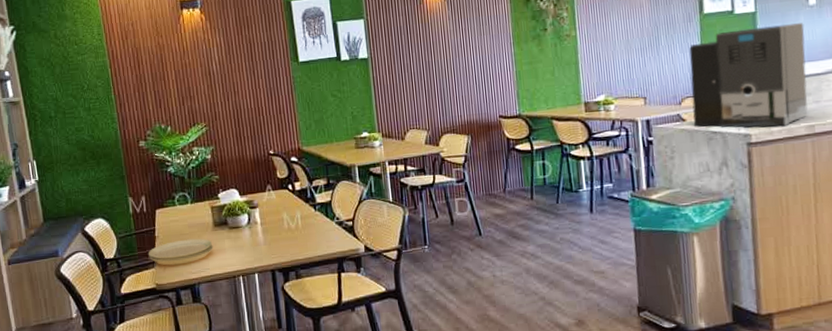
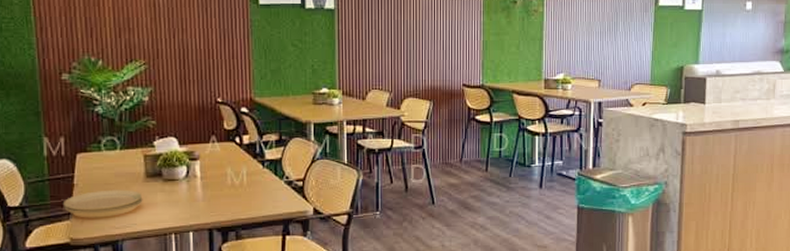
coffee machine: present [689,23,808,129] -> none [639,25,740,120]

